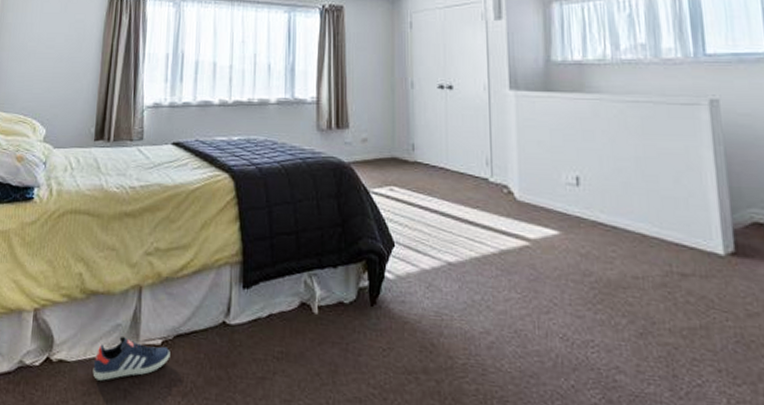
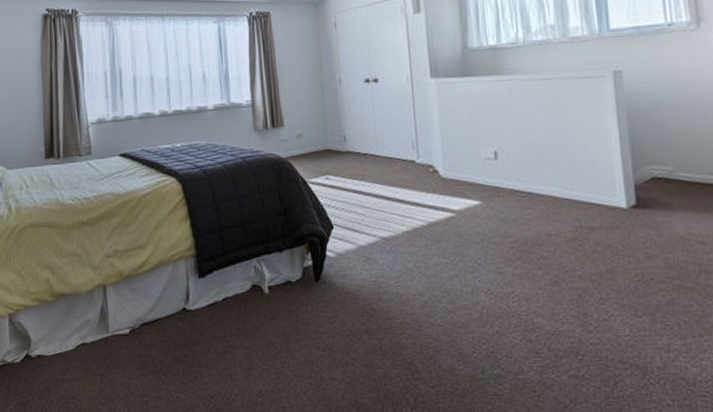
sneaker: present [92,335,170,381] -> none [70,329,139,369]

